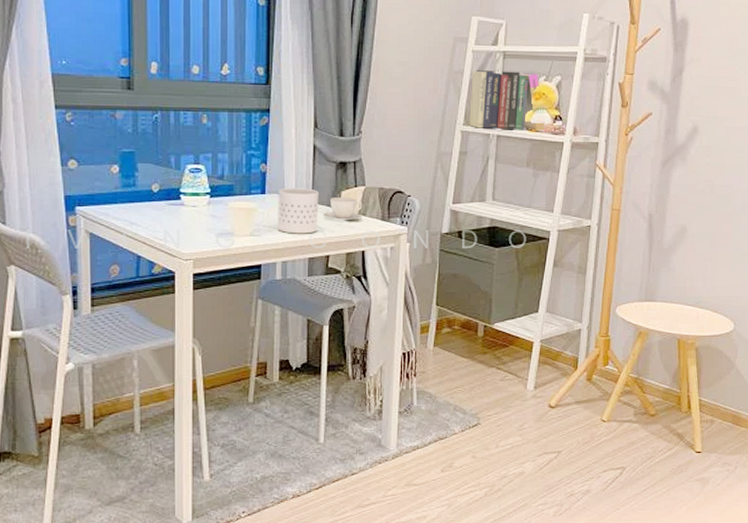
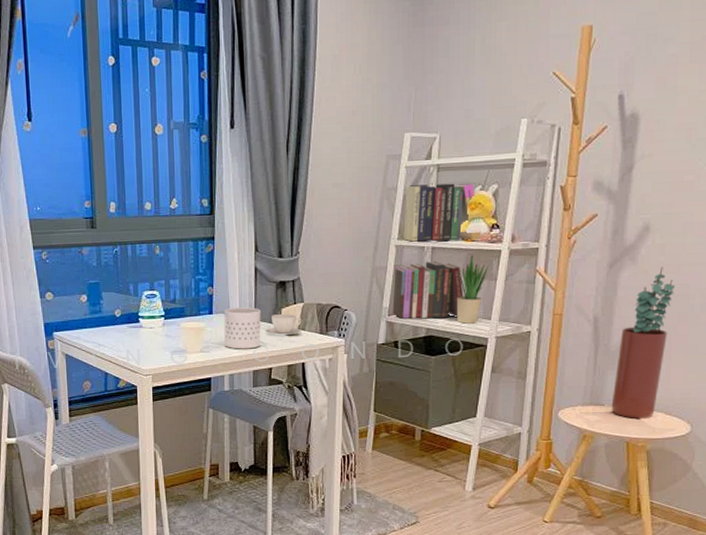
books: none [457,149,528,209] -> present [392,261,464,319]
potted plant: none [520,146,552,215] -> present [456,255,489,324]
vase: none [664,167,720,317] -> present [611,266,676,419]

